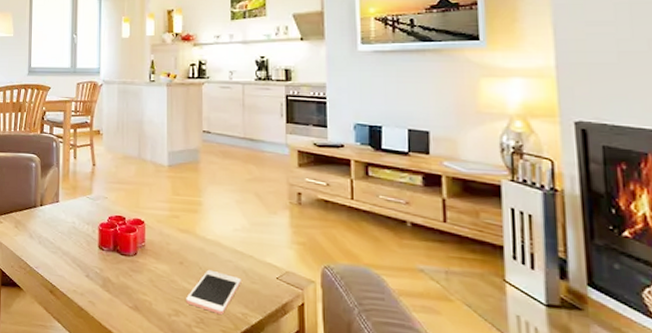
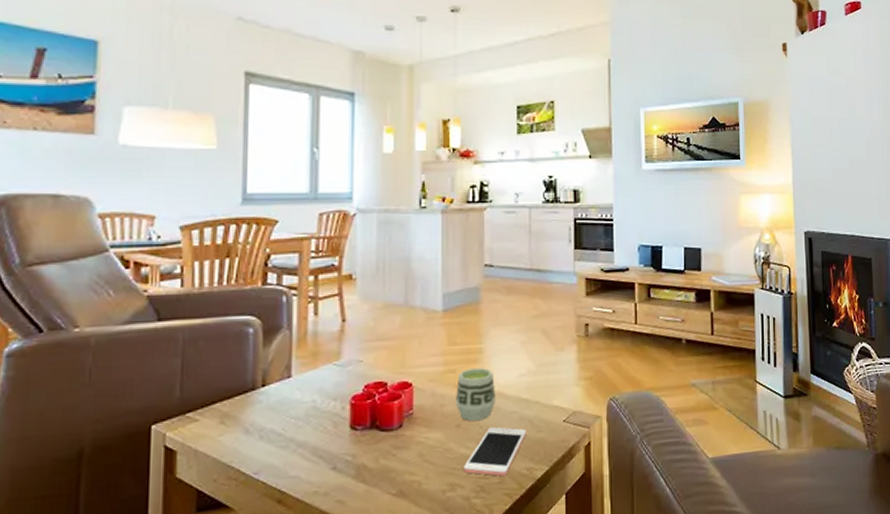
cup: none [178,216,214,263] -> present [455,367,496,421]

